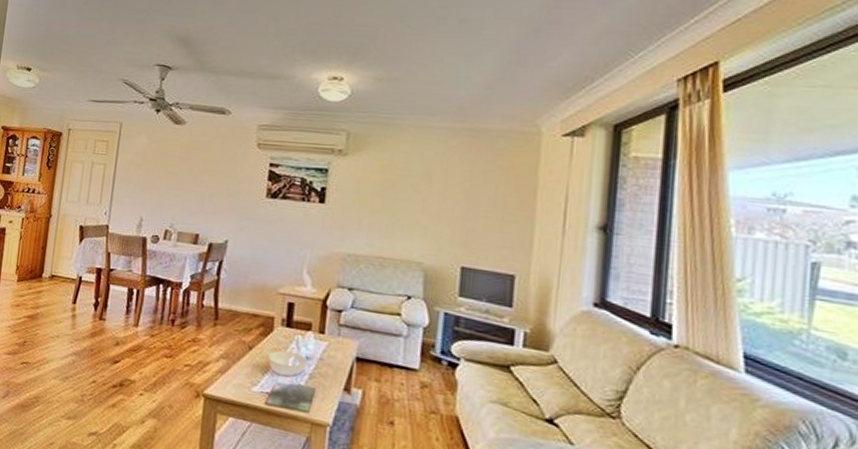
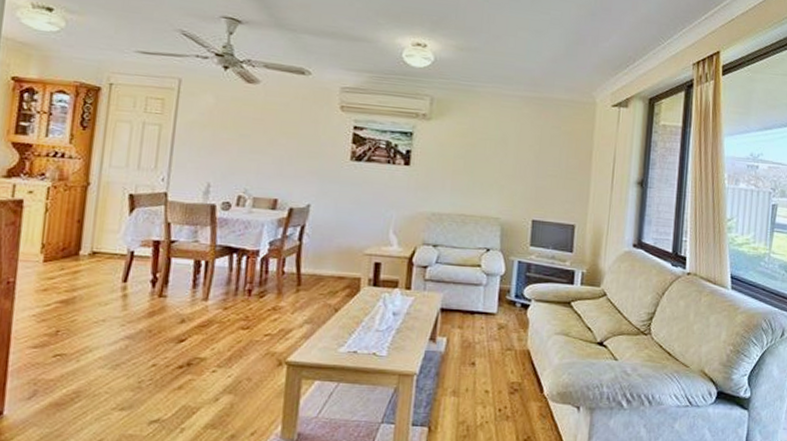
magazine: present [265,380,317,413] -> none [352,338,404,366]
bowl: present [267,351,308,378] -> none [354,309,395,334]

